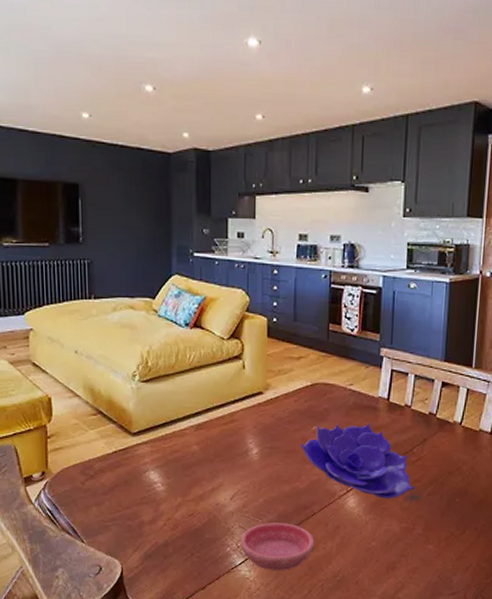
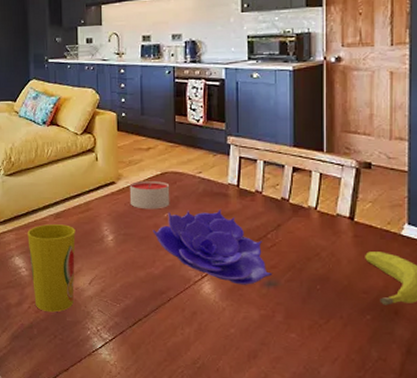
cup: none [164,436,218,530] -> present [27,224,76,313]
saucer: present [240,523,315,570] -> none [99,307,173,355]
candle: none [277,391,320,422] -> present [129,180,170,210]

